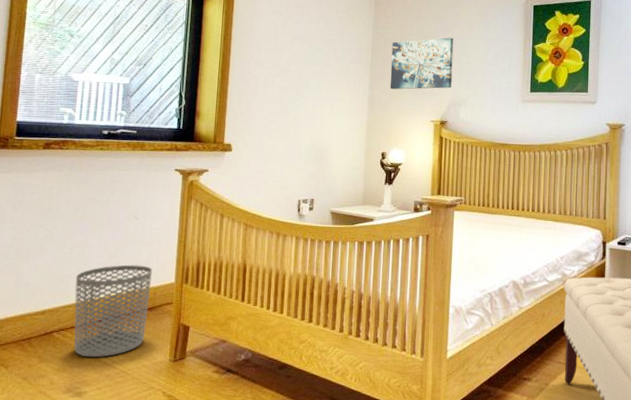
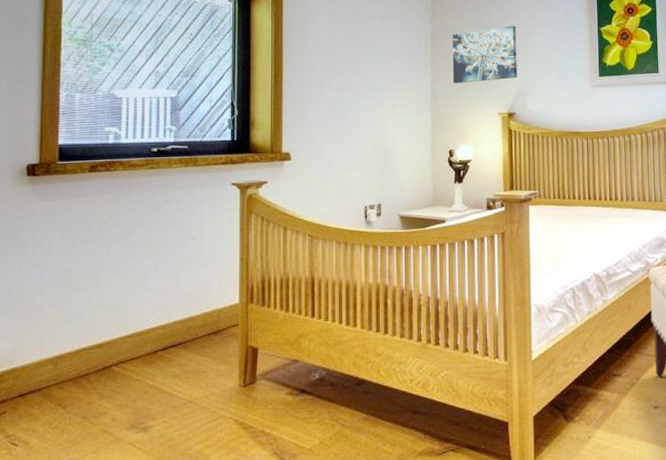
waste bin: present [74,264,152,358] -> none [133,287,214,390]

